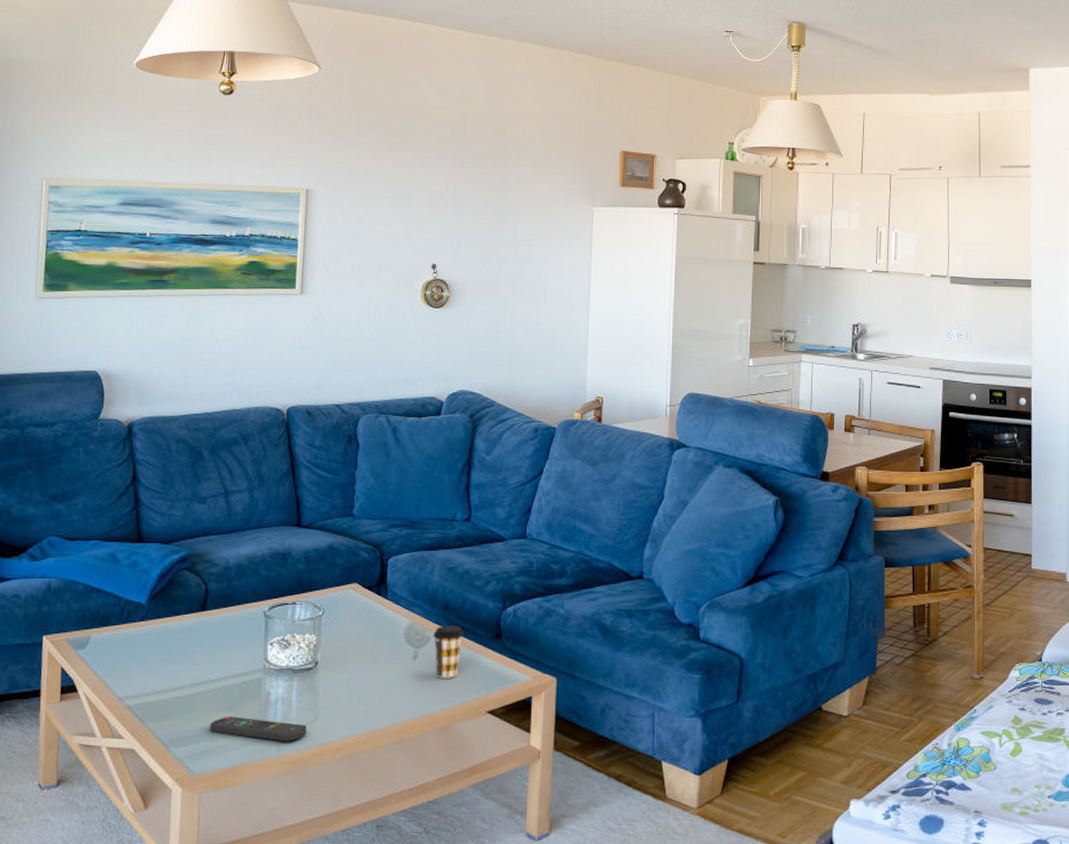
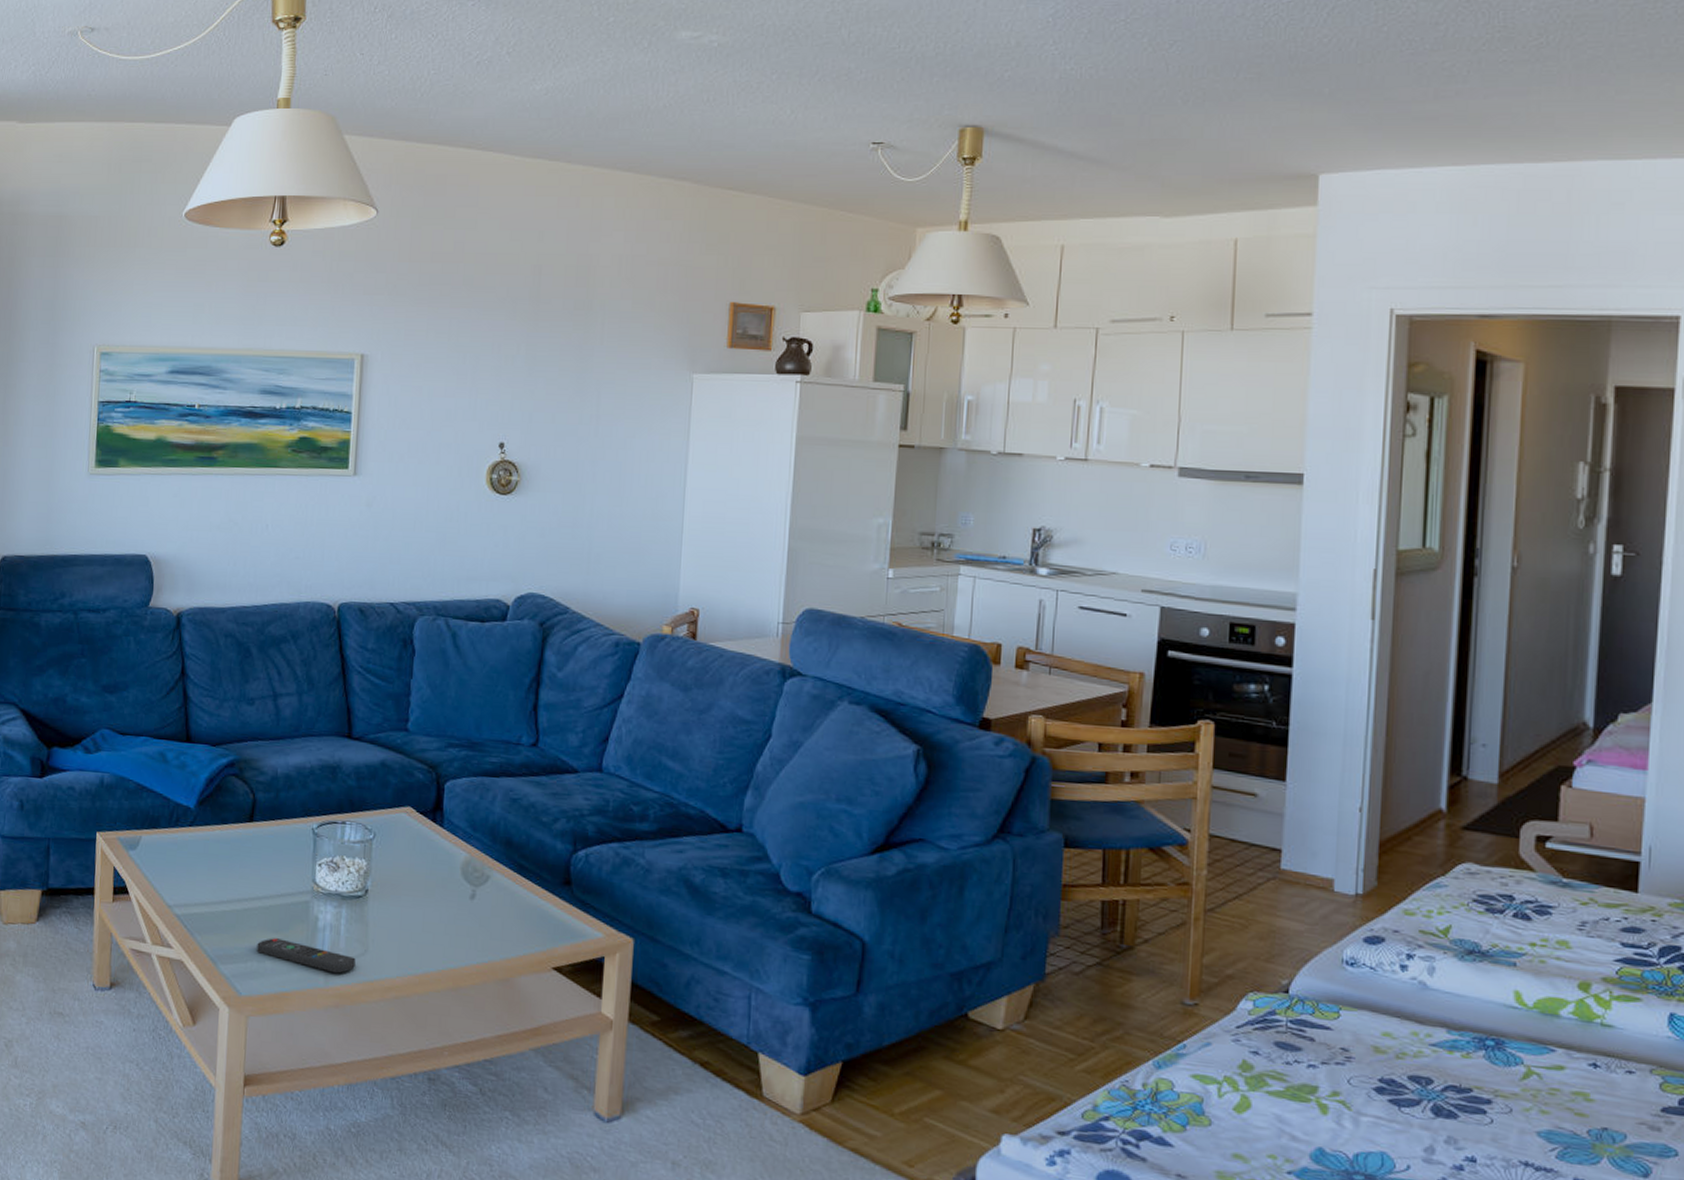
coffee cup: present [433,626,464,678] -> none [493,864,528,925]

